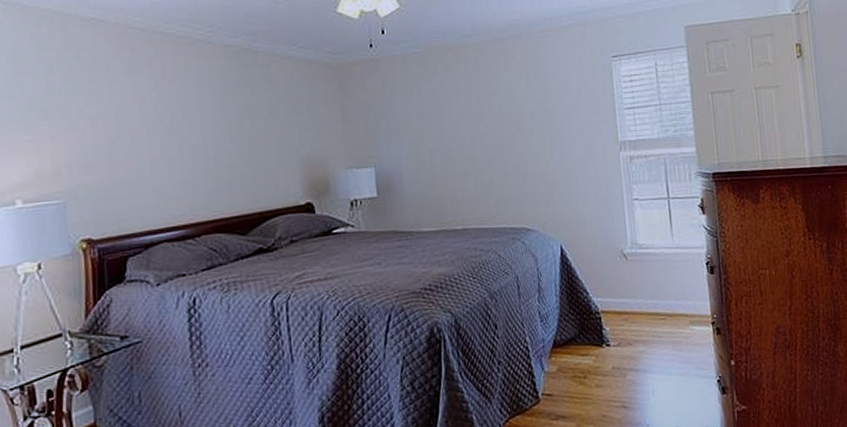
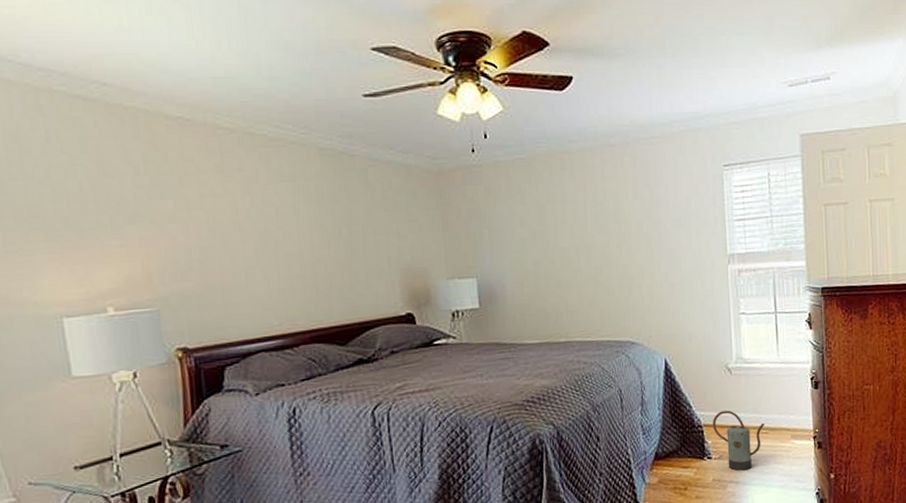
watering can: none [610,296,663,358] -> present [713,410,765,471]

